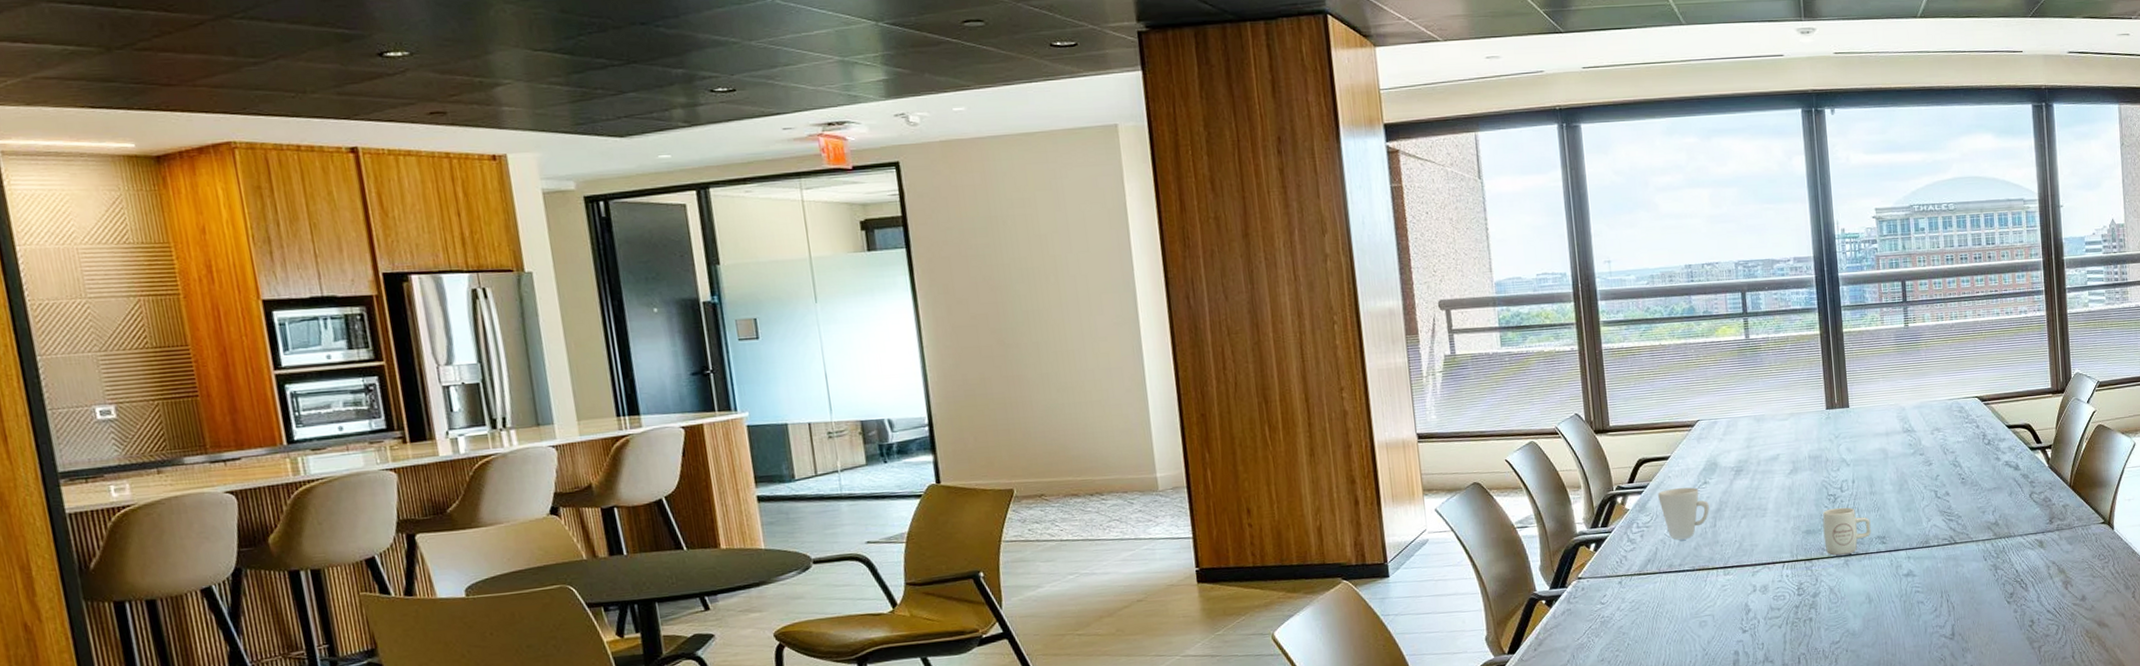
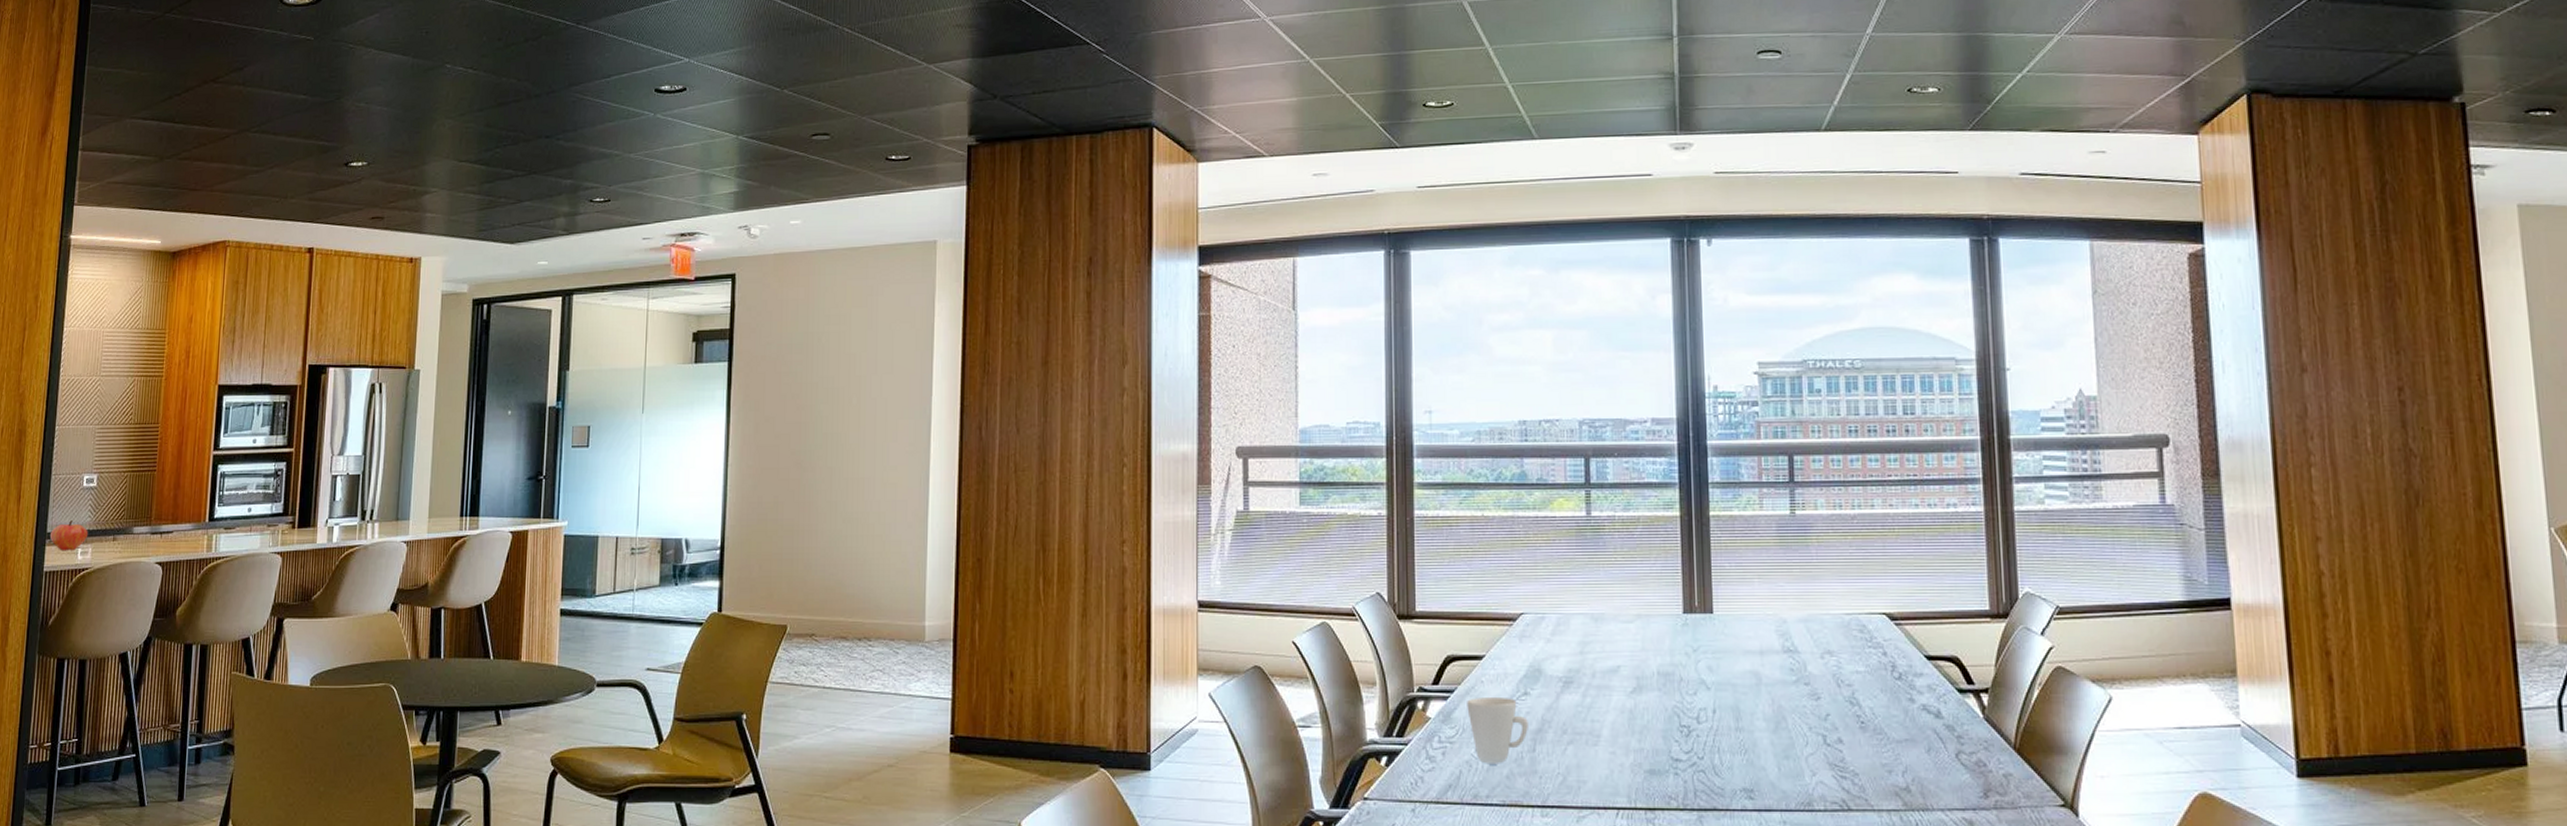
fruit: none [63,455,120,491] -> present [49,519,89,551]
mug: present [1822,507,1871,556] -> none [1671,744,1735,809]

